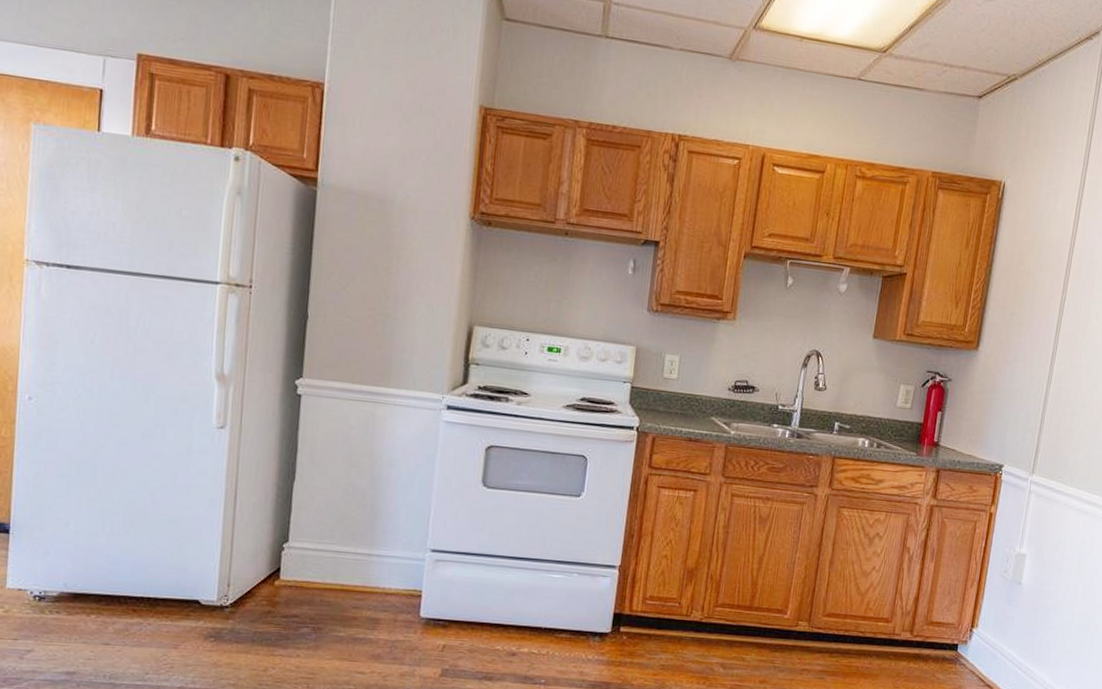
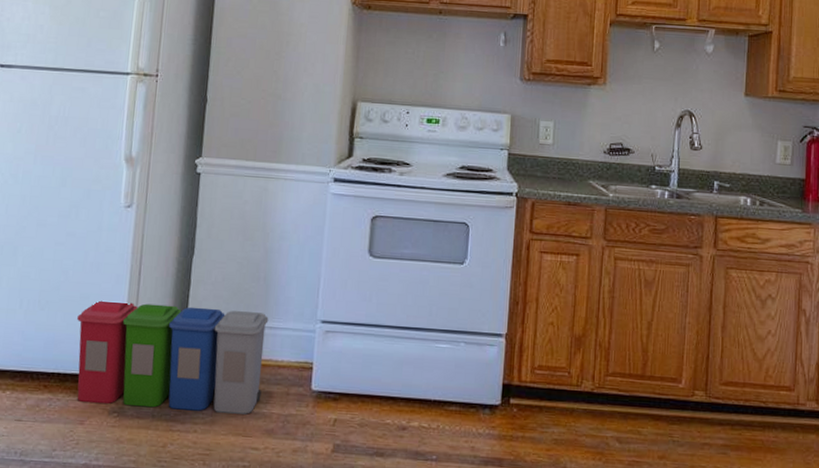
recycling bin: none [167,524,376,640] -> present [77,300,269,414]

